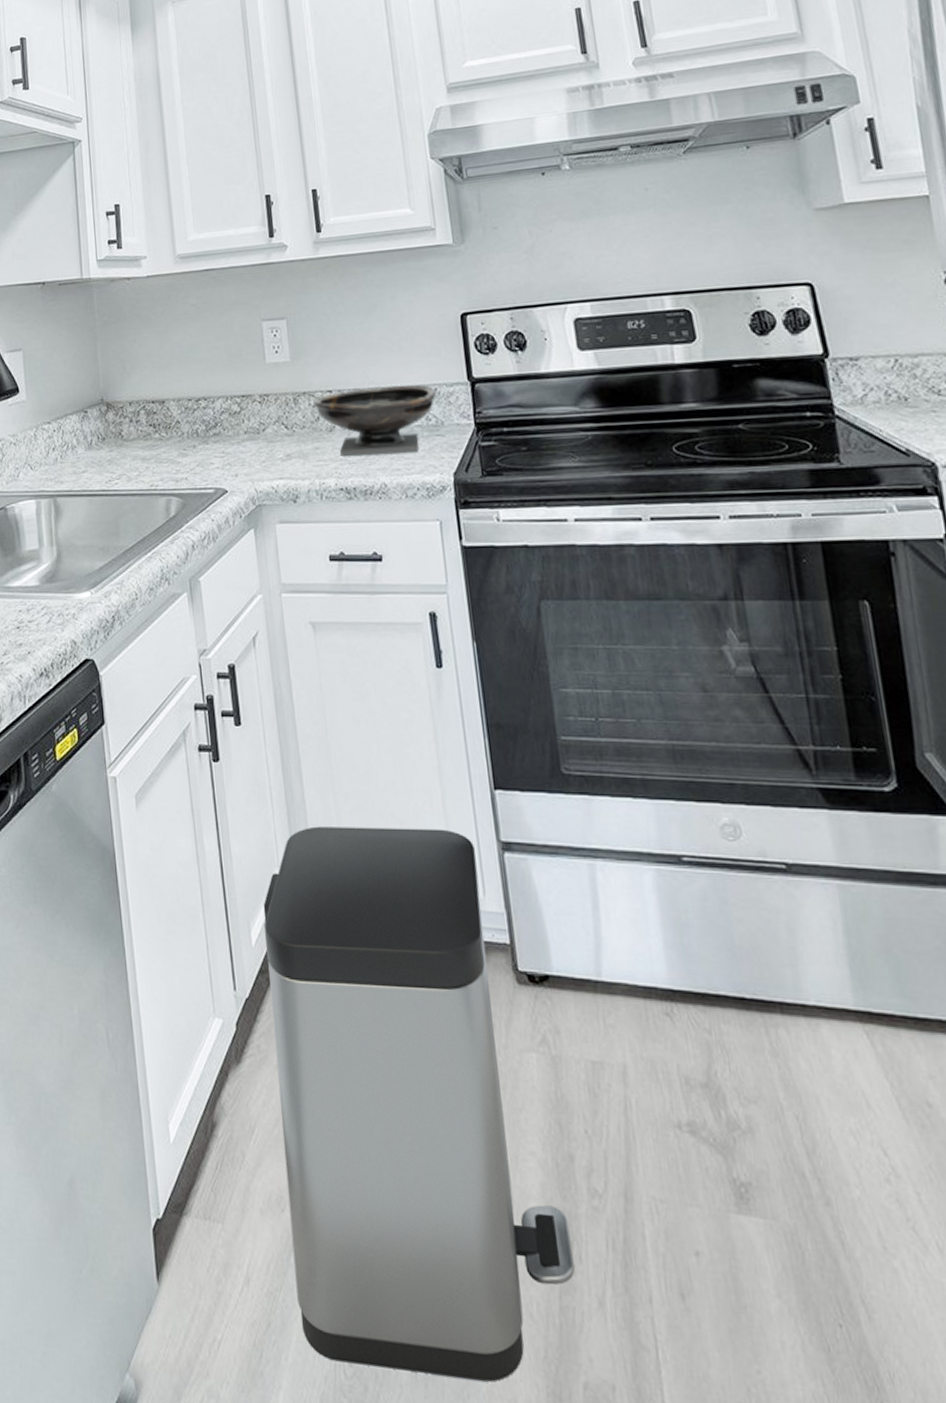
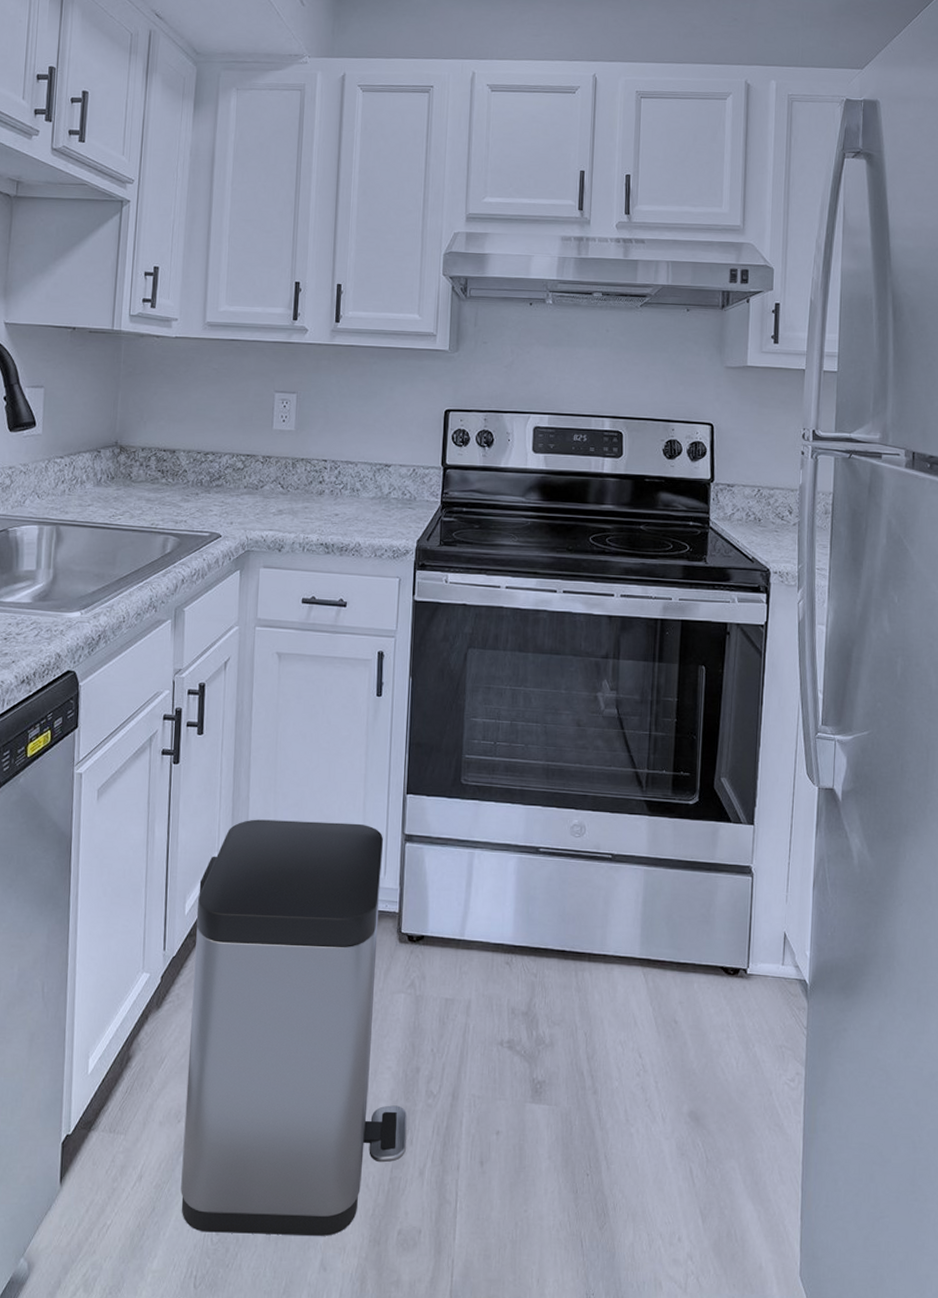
bowl: present [312,385,437,456] -> none [308,462,414,520]

